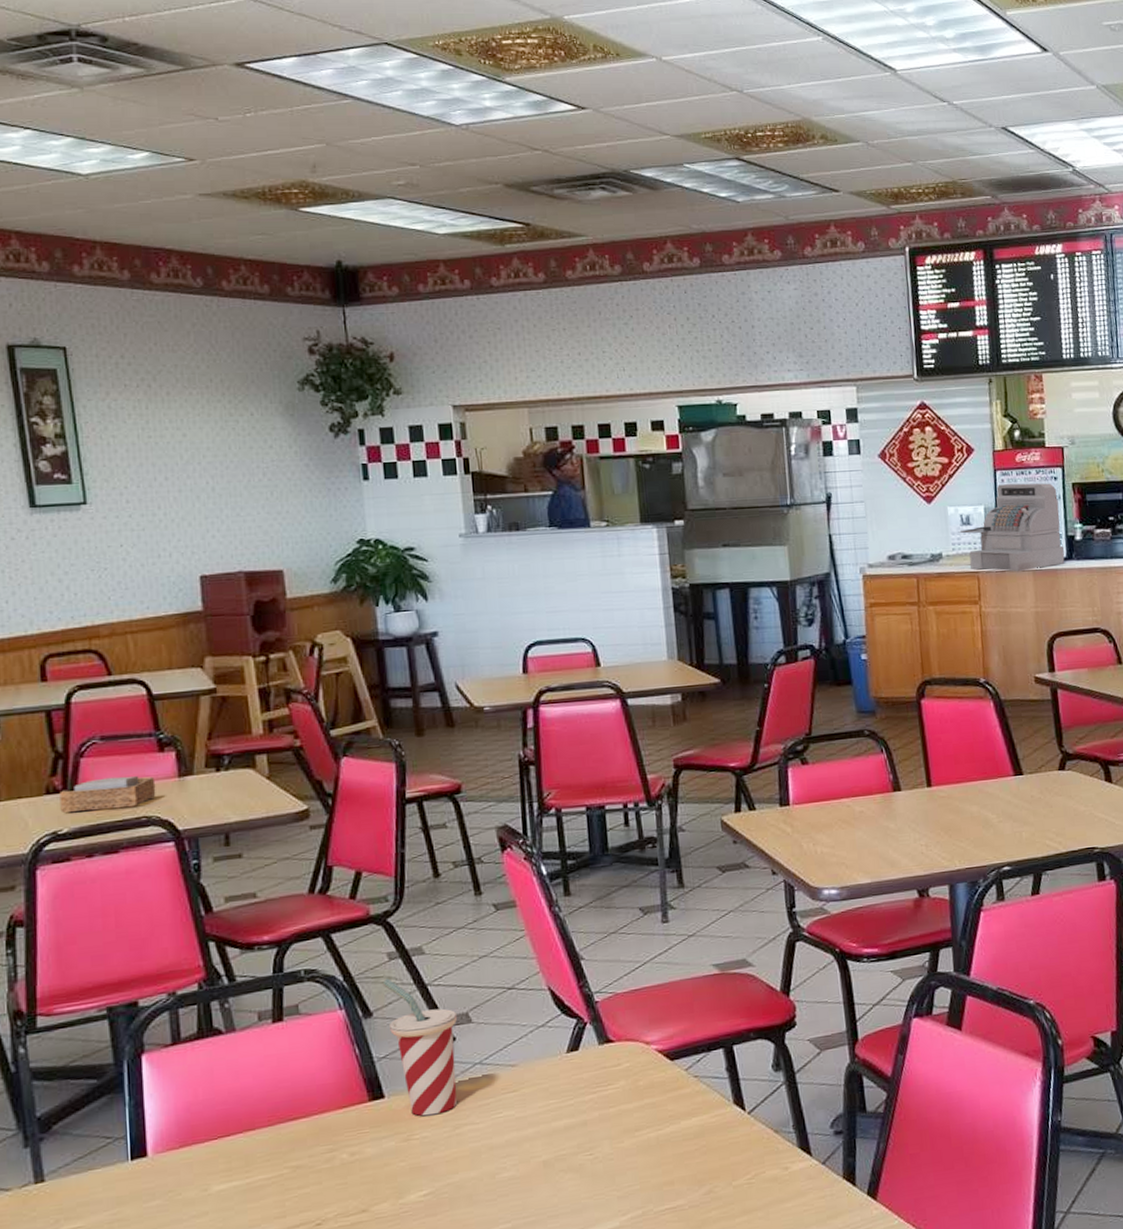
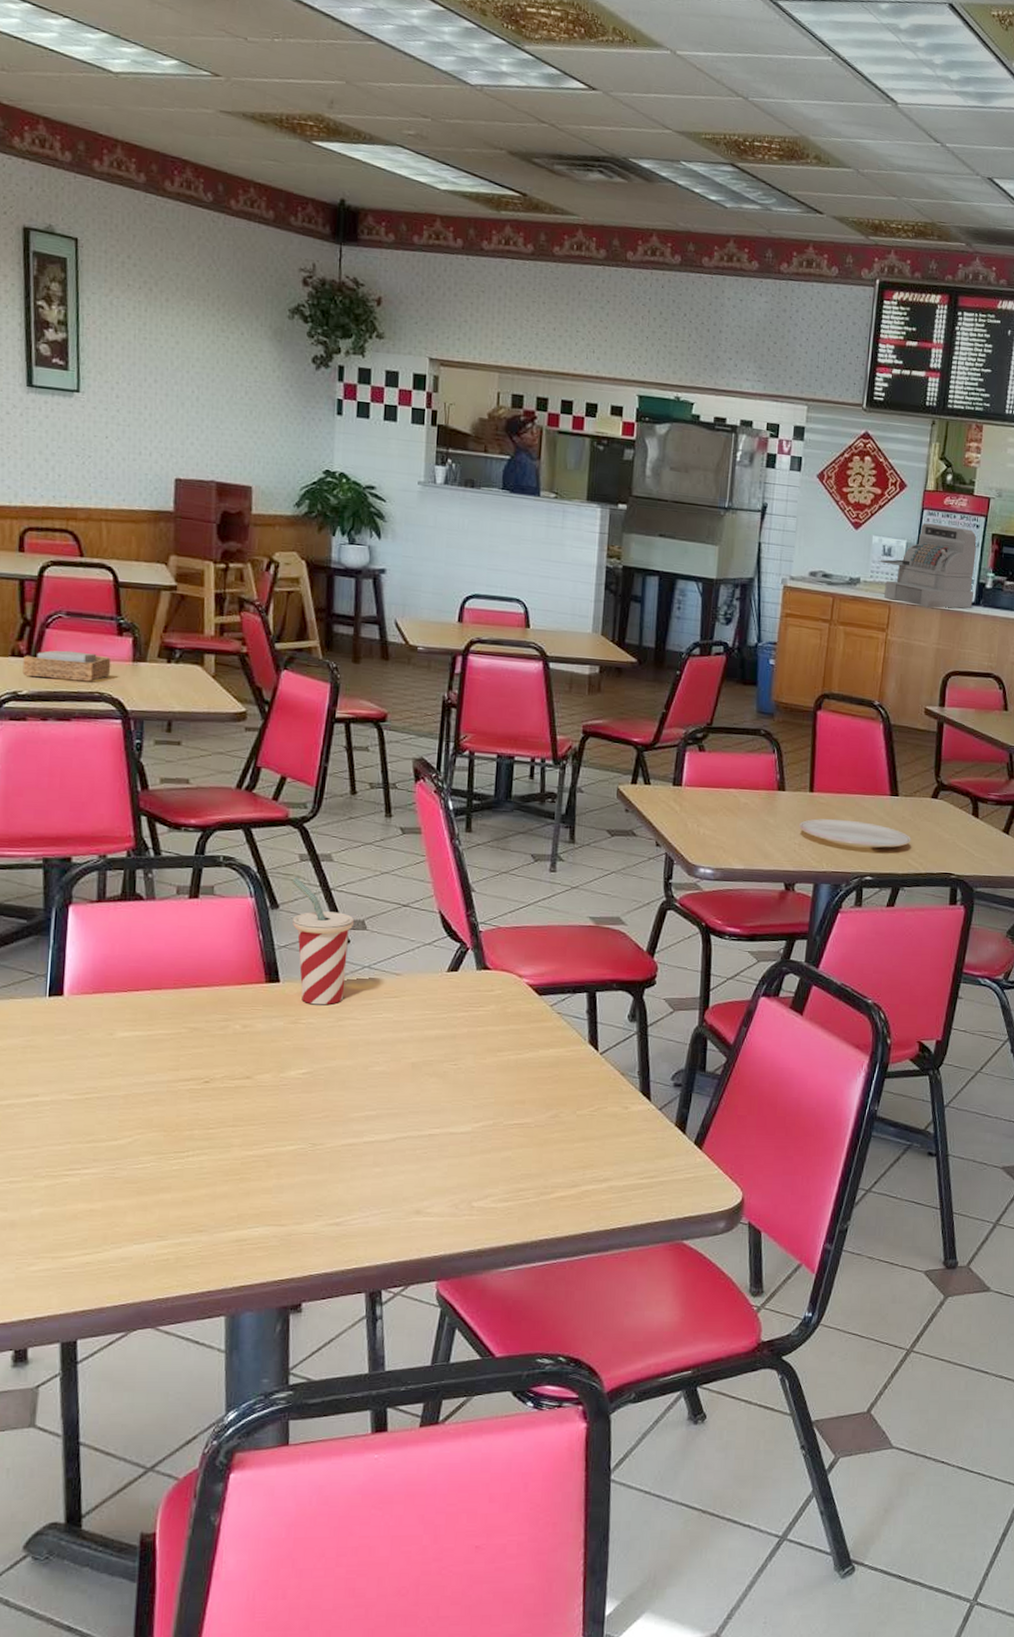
plate: none [922,808,1045,839] -> present [799,818,911,849]

